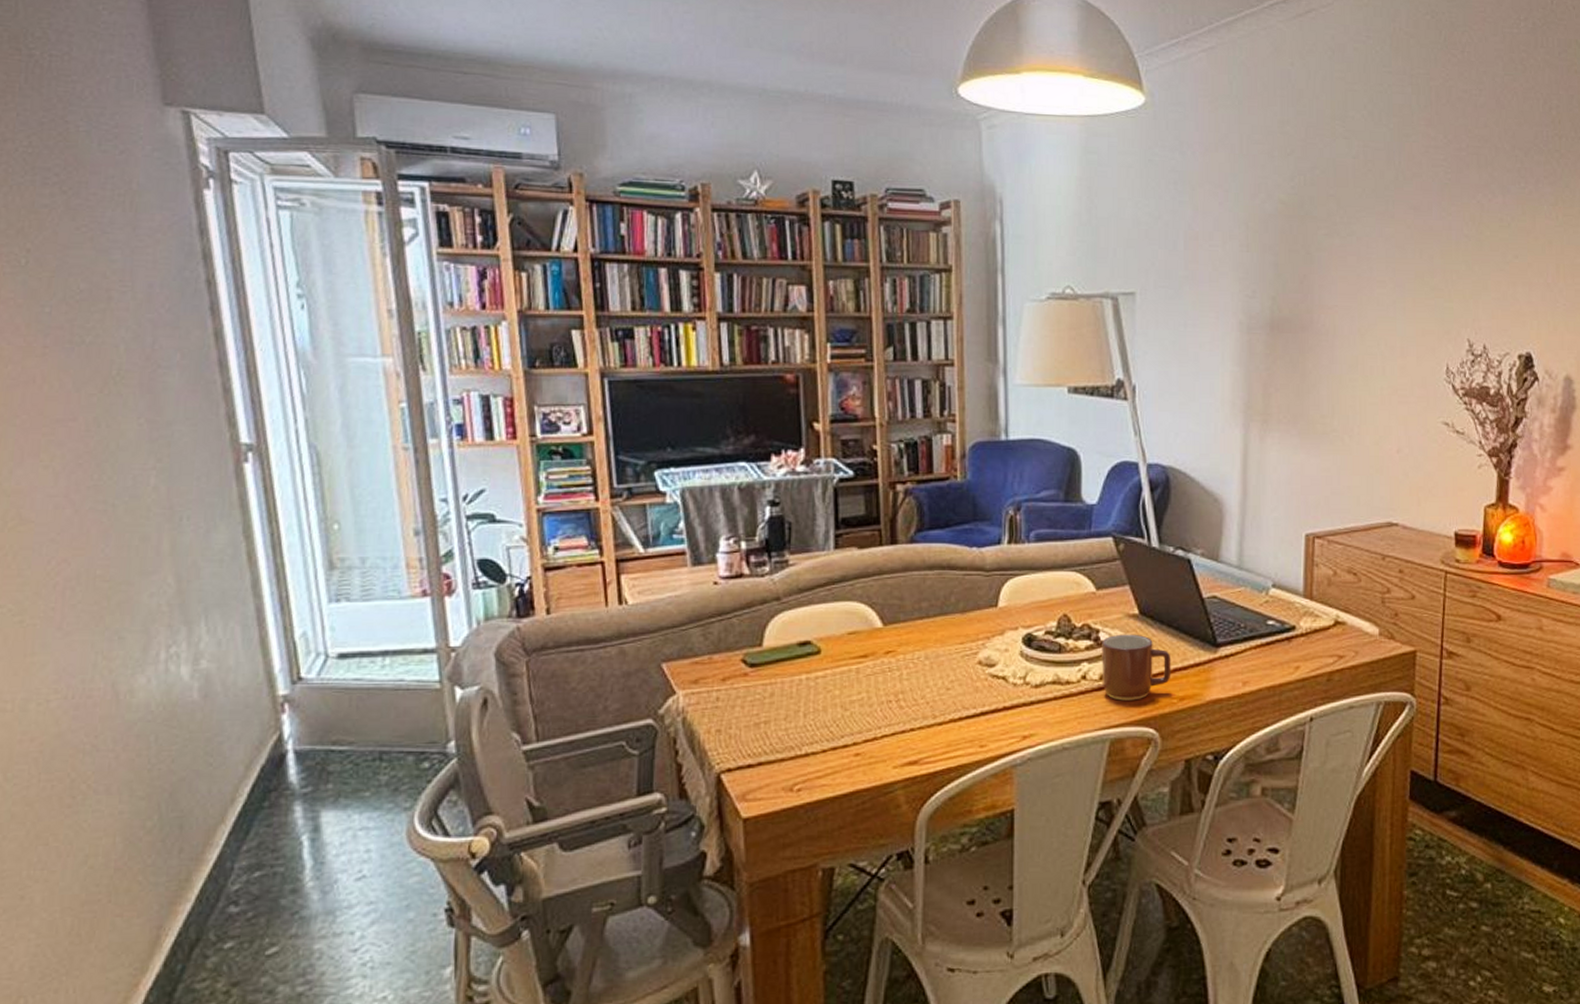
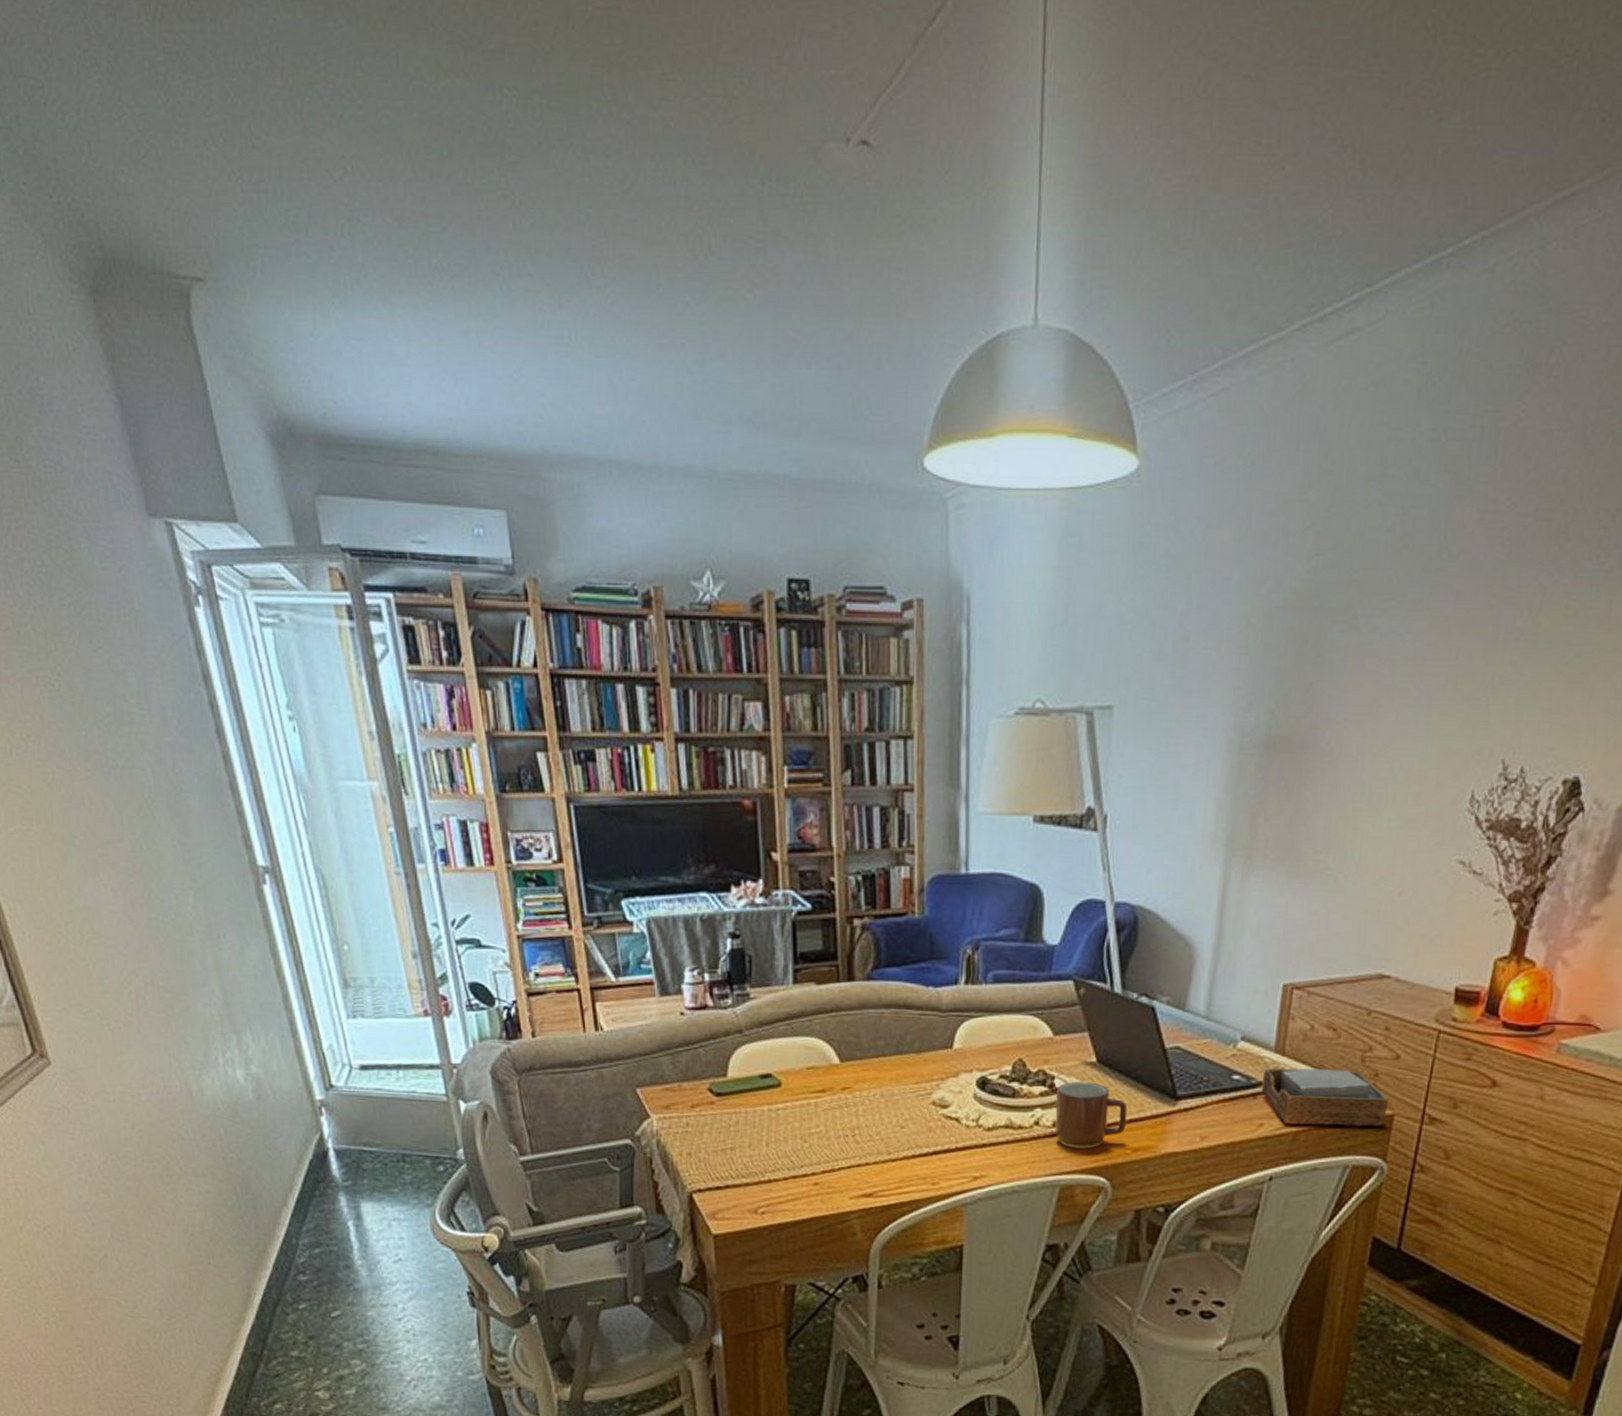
napkin holder: none [1294,611,1410,666] -> present [1261,1068,1388,1127]

